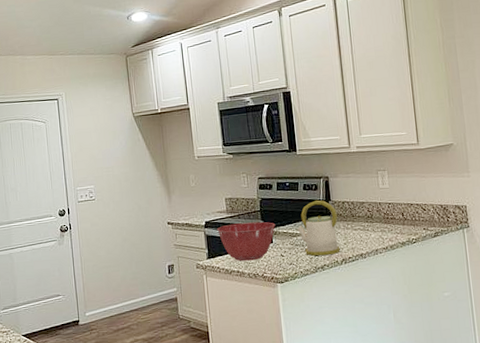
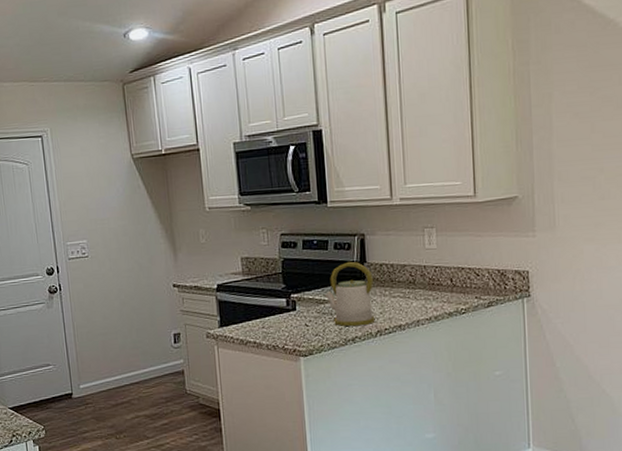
mixing bowl: present [217,221,276,261] -> none [231,285,300,331]

